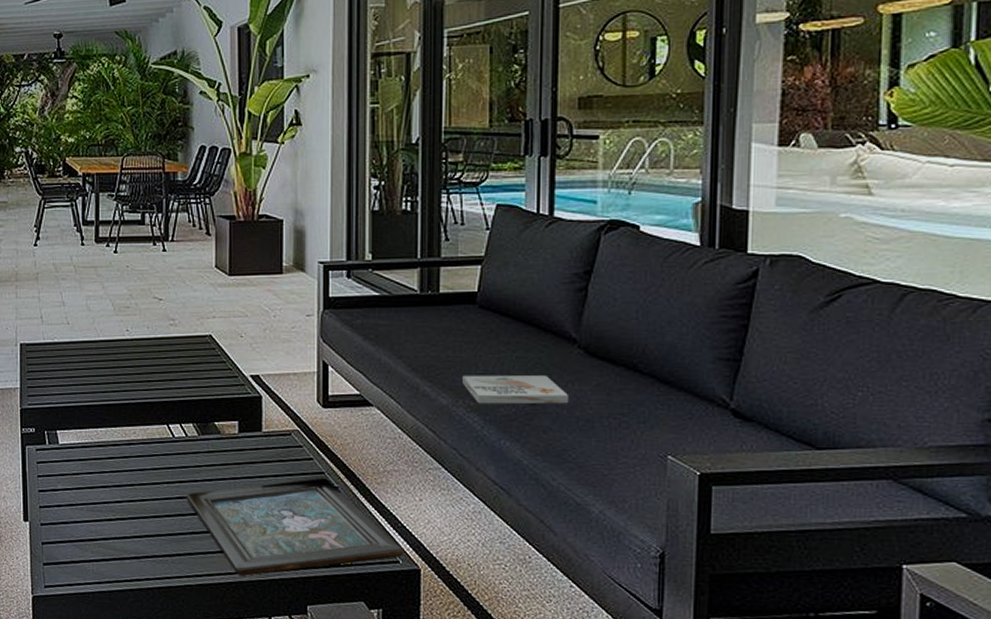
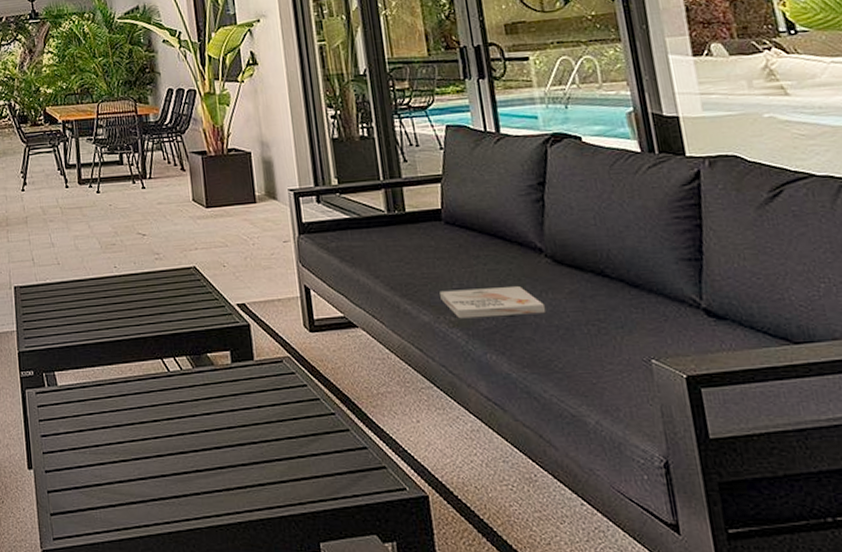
decorative tray: present [187,477,405,576] -> none [187,404,410,514]

